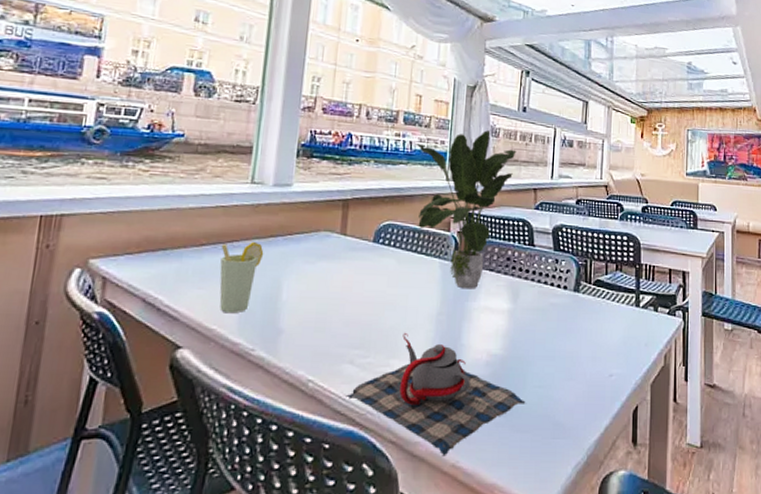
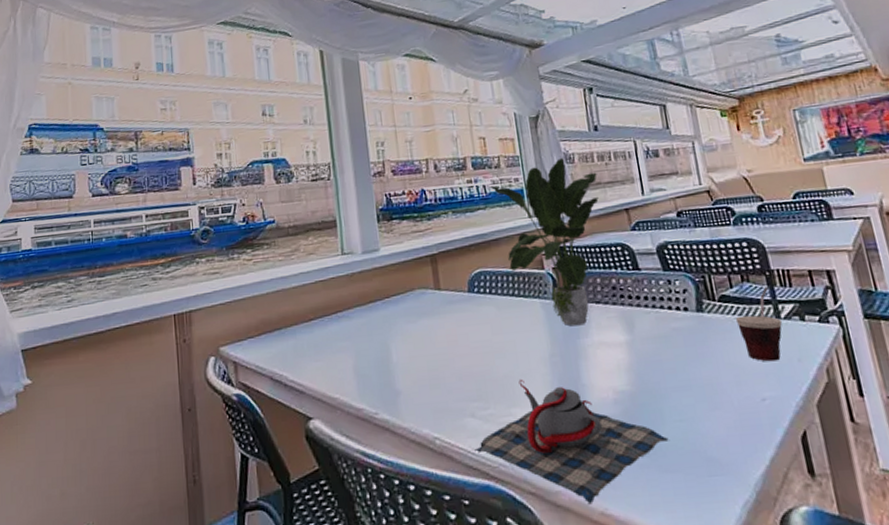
cup: present [219,241,264,314] -> none [327,309,367,381]
cup: none [603,278,639,343] -> present [735,287,782,362]

